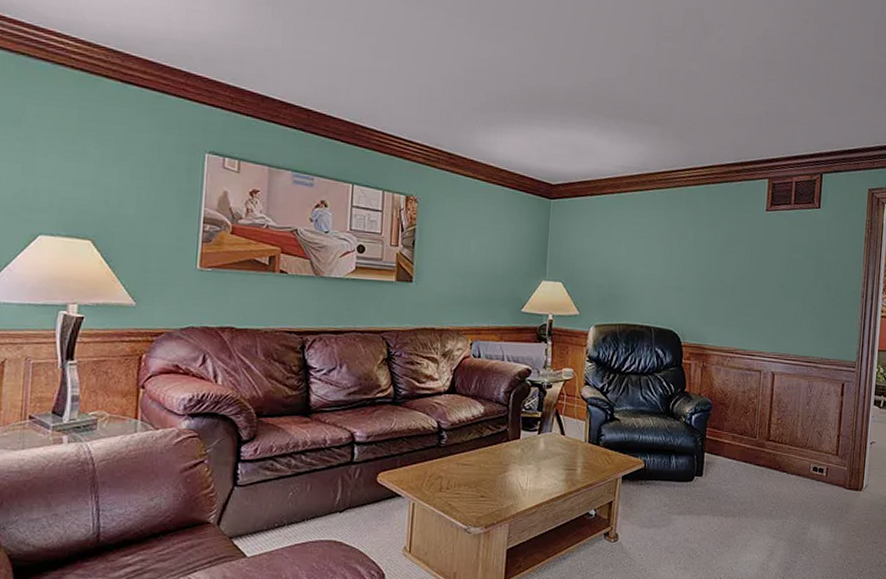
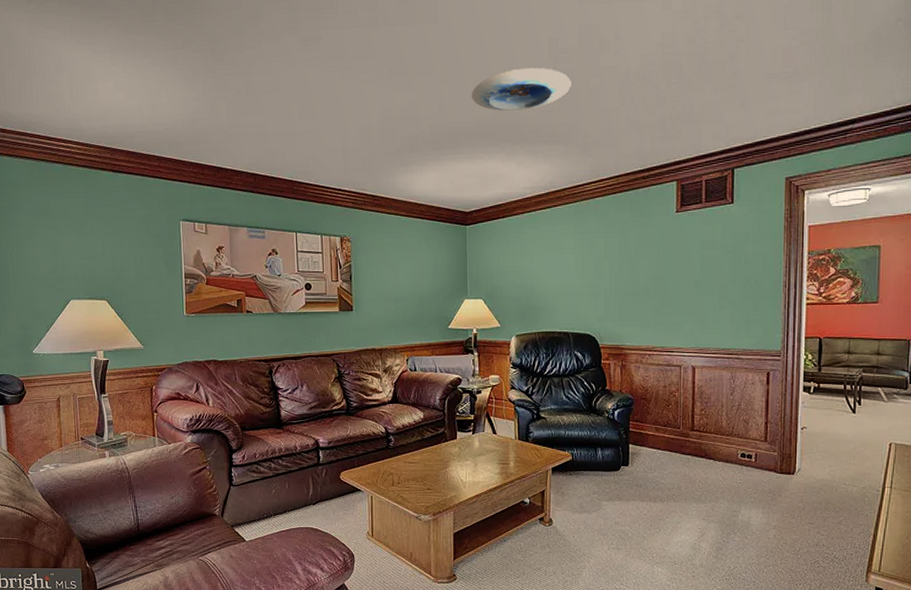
dome light: none [567,39,673,84] -> present [471,67,571,112]

